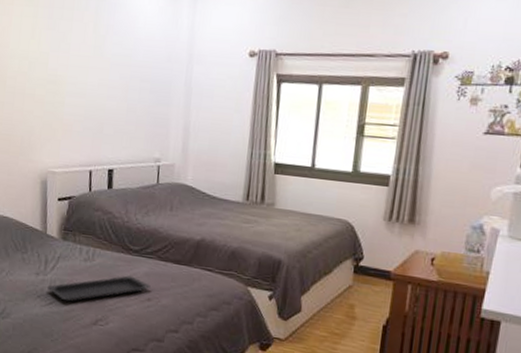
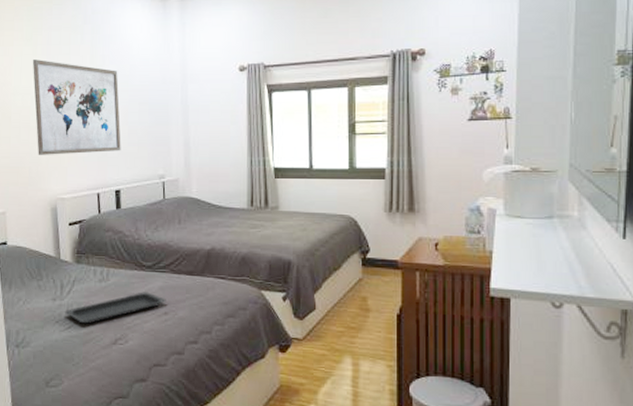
wall art: none [31,22,122,129] -> present [32,59,121,155]

